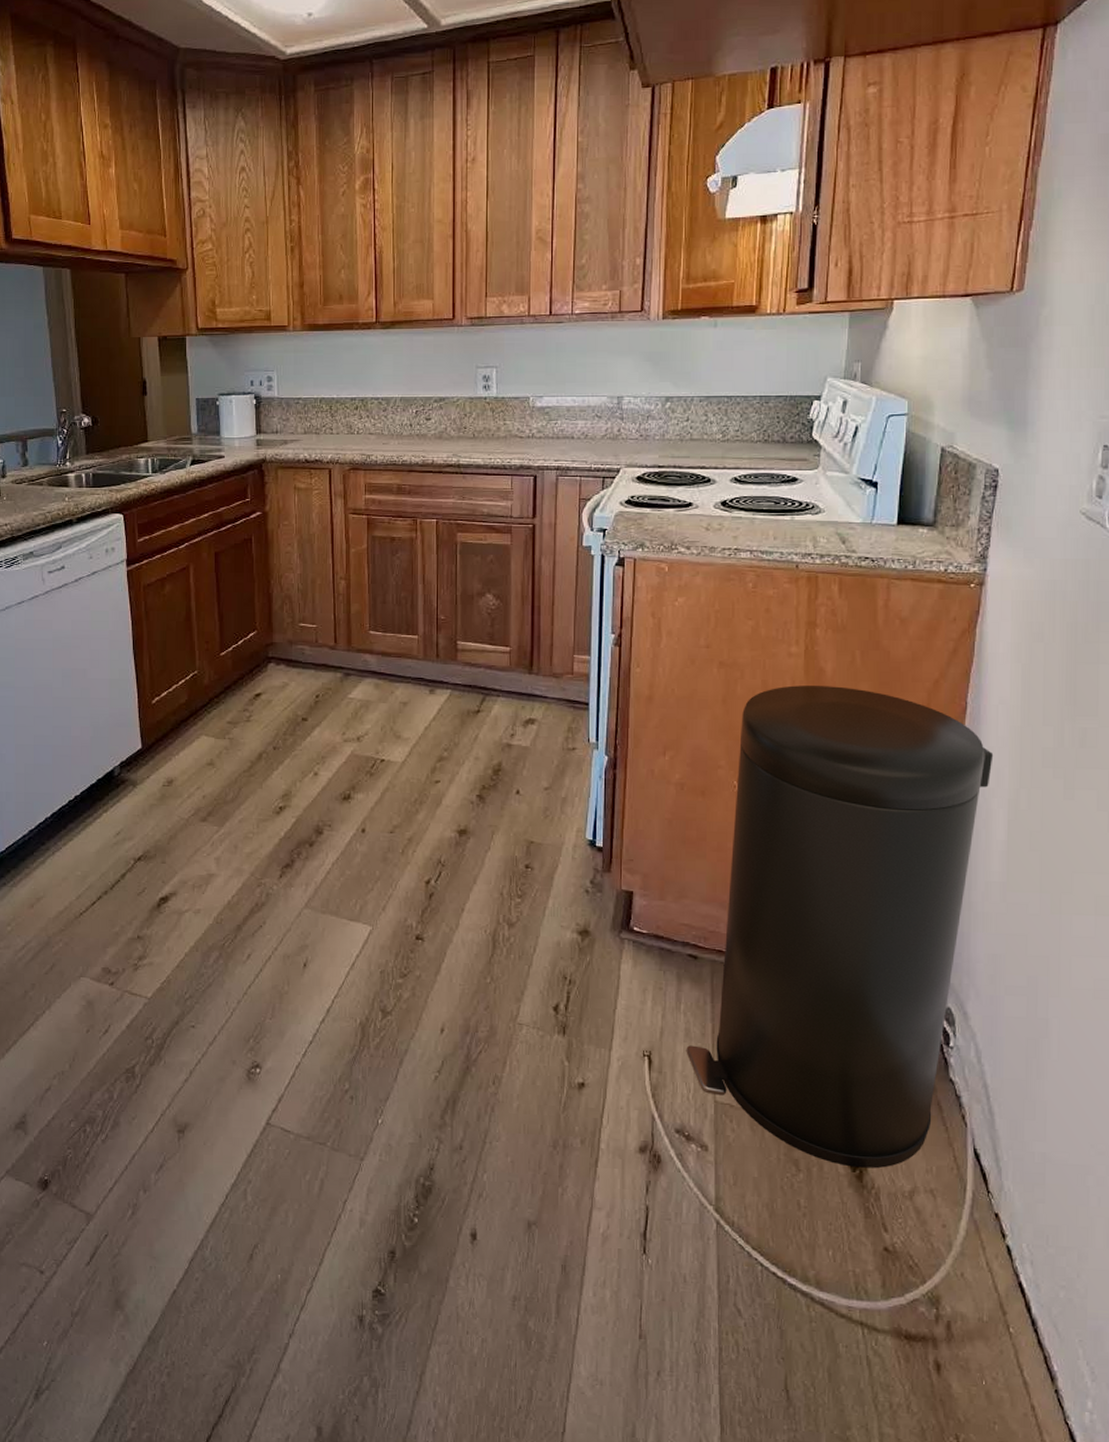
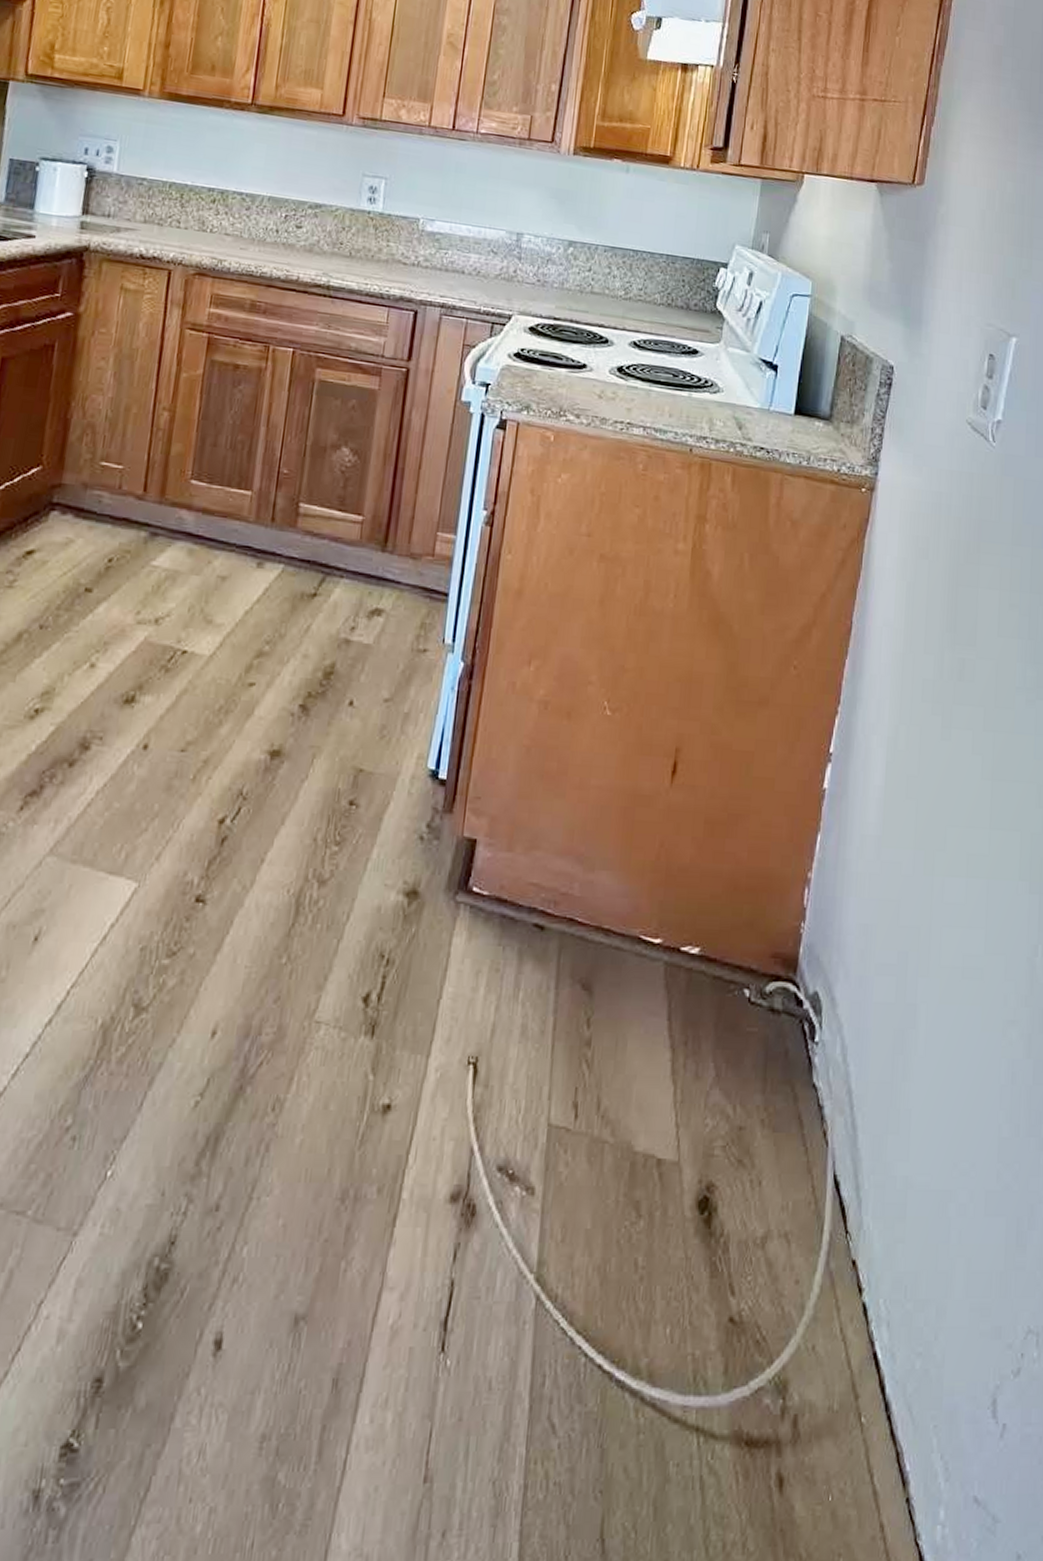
pedal bin: present [686,685,994,1169] -> none [520,589,876,1208]

